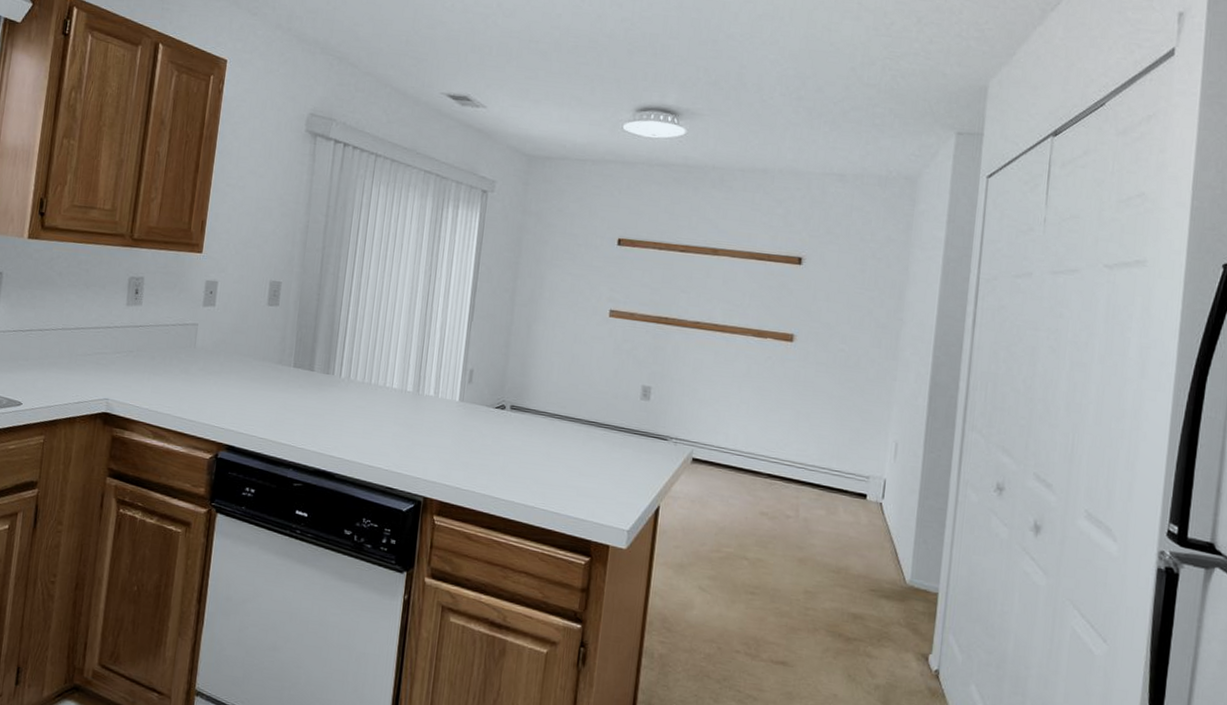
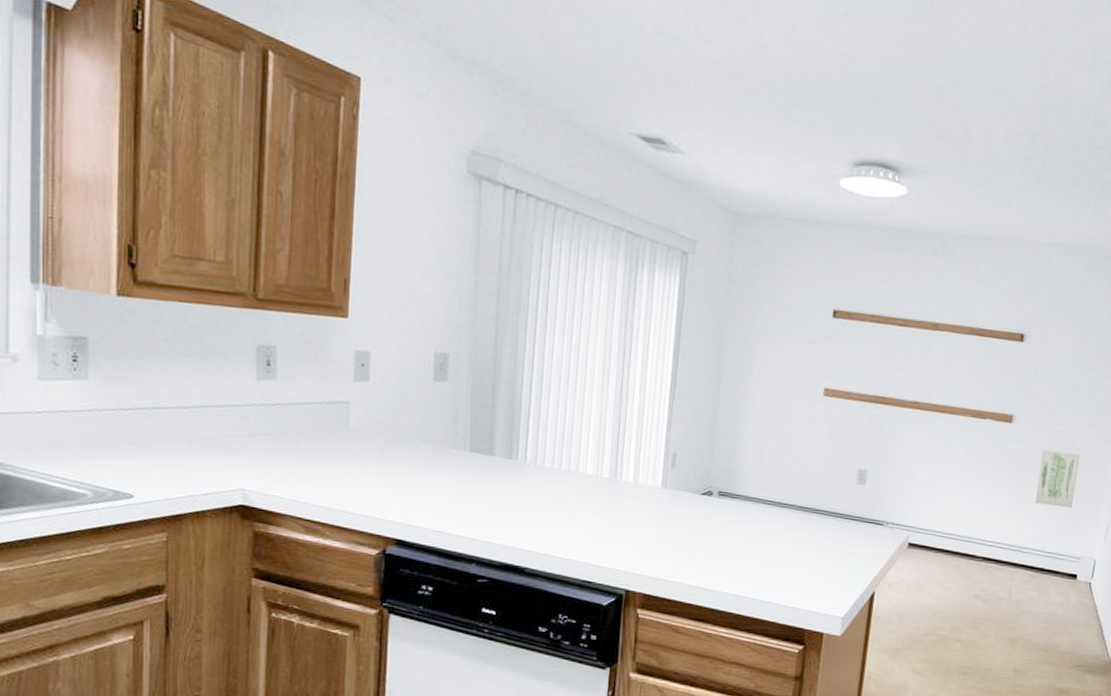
wall art: none [819,368,864,427] -> present [1034,450,1080,508]

